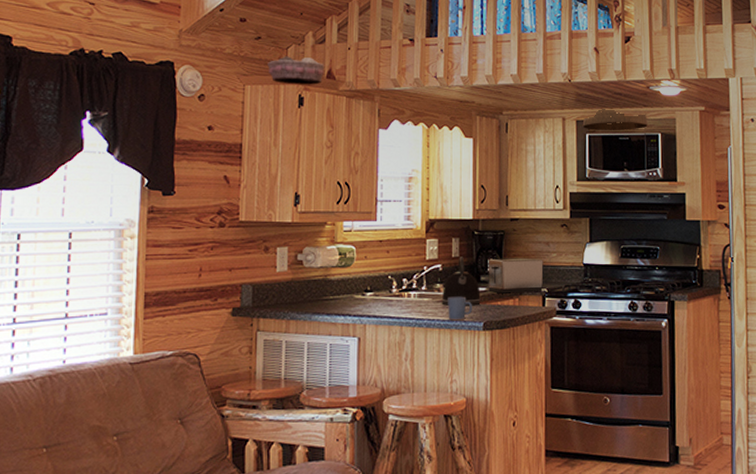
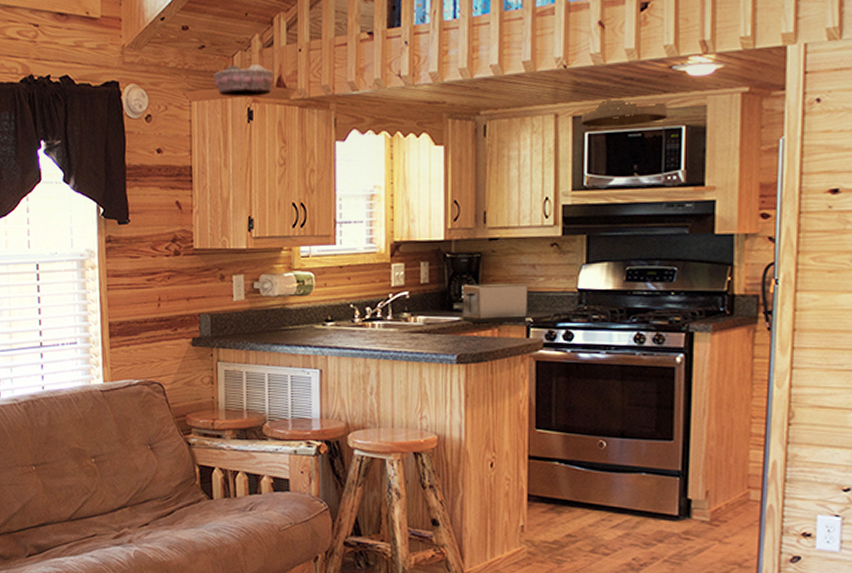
kettle: present [441,256,481,306] -> none [409,282,454,337]
mug: present [448,296,473,321] -> none [416,326,445,353]

